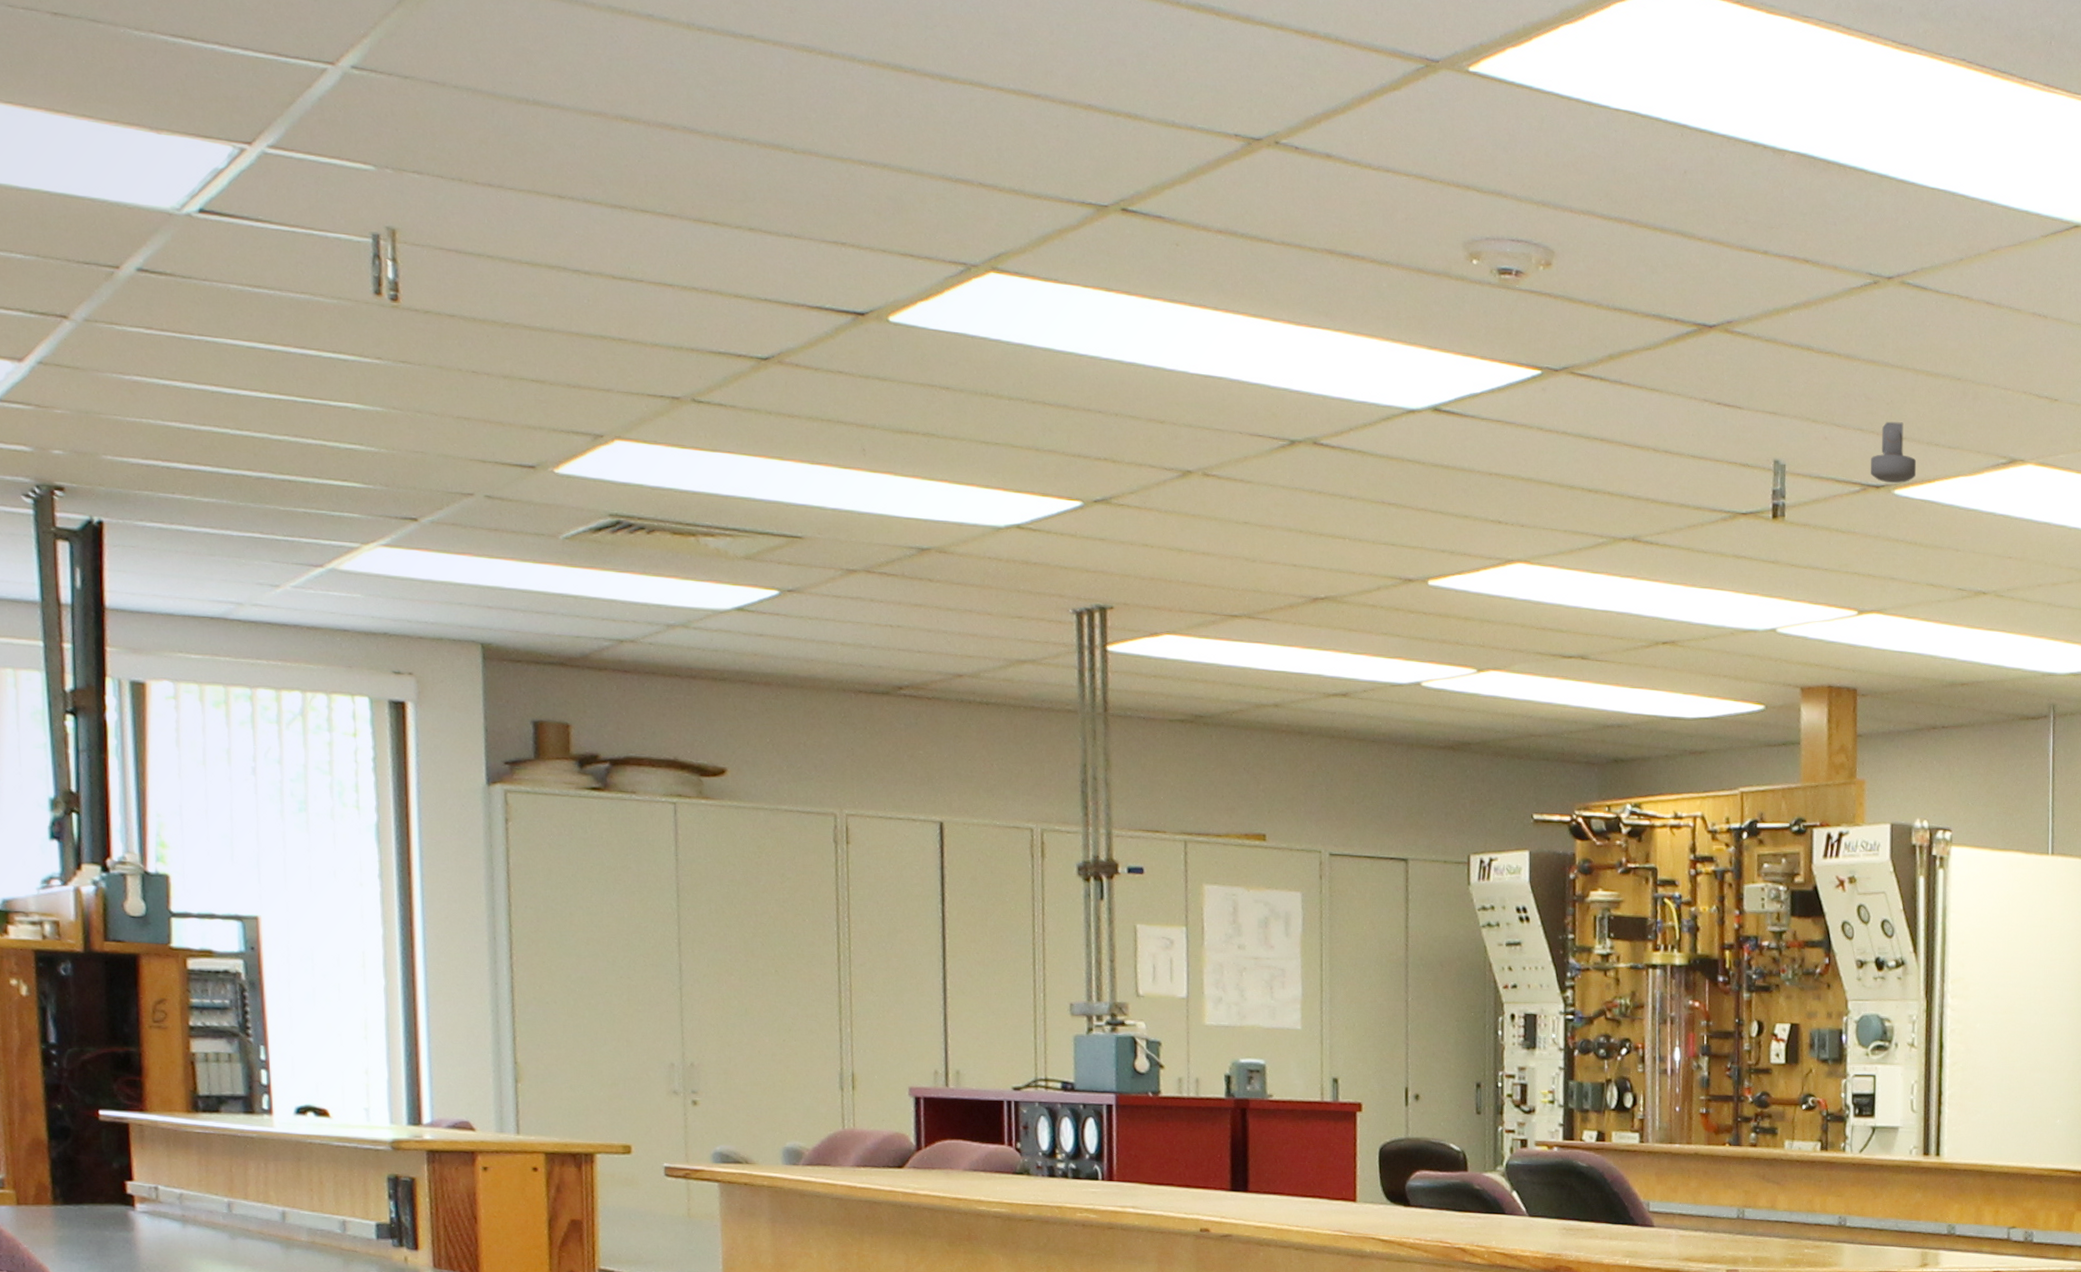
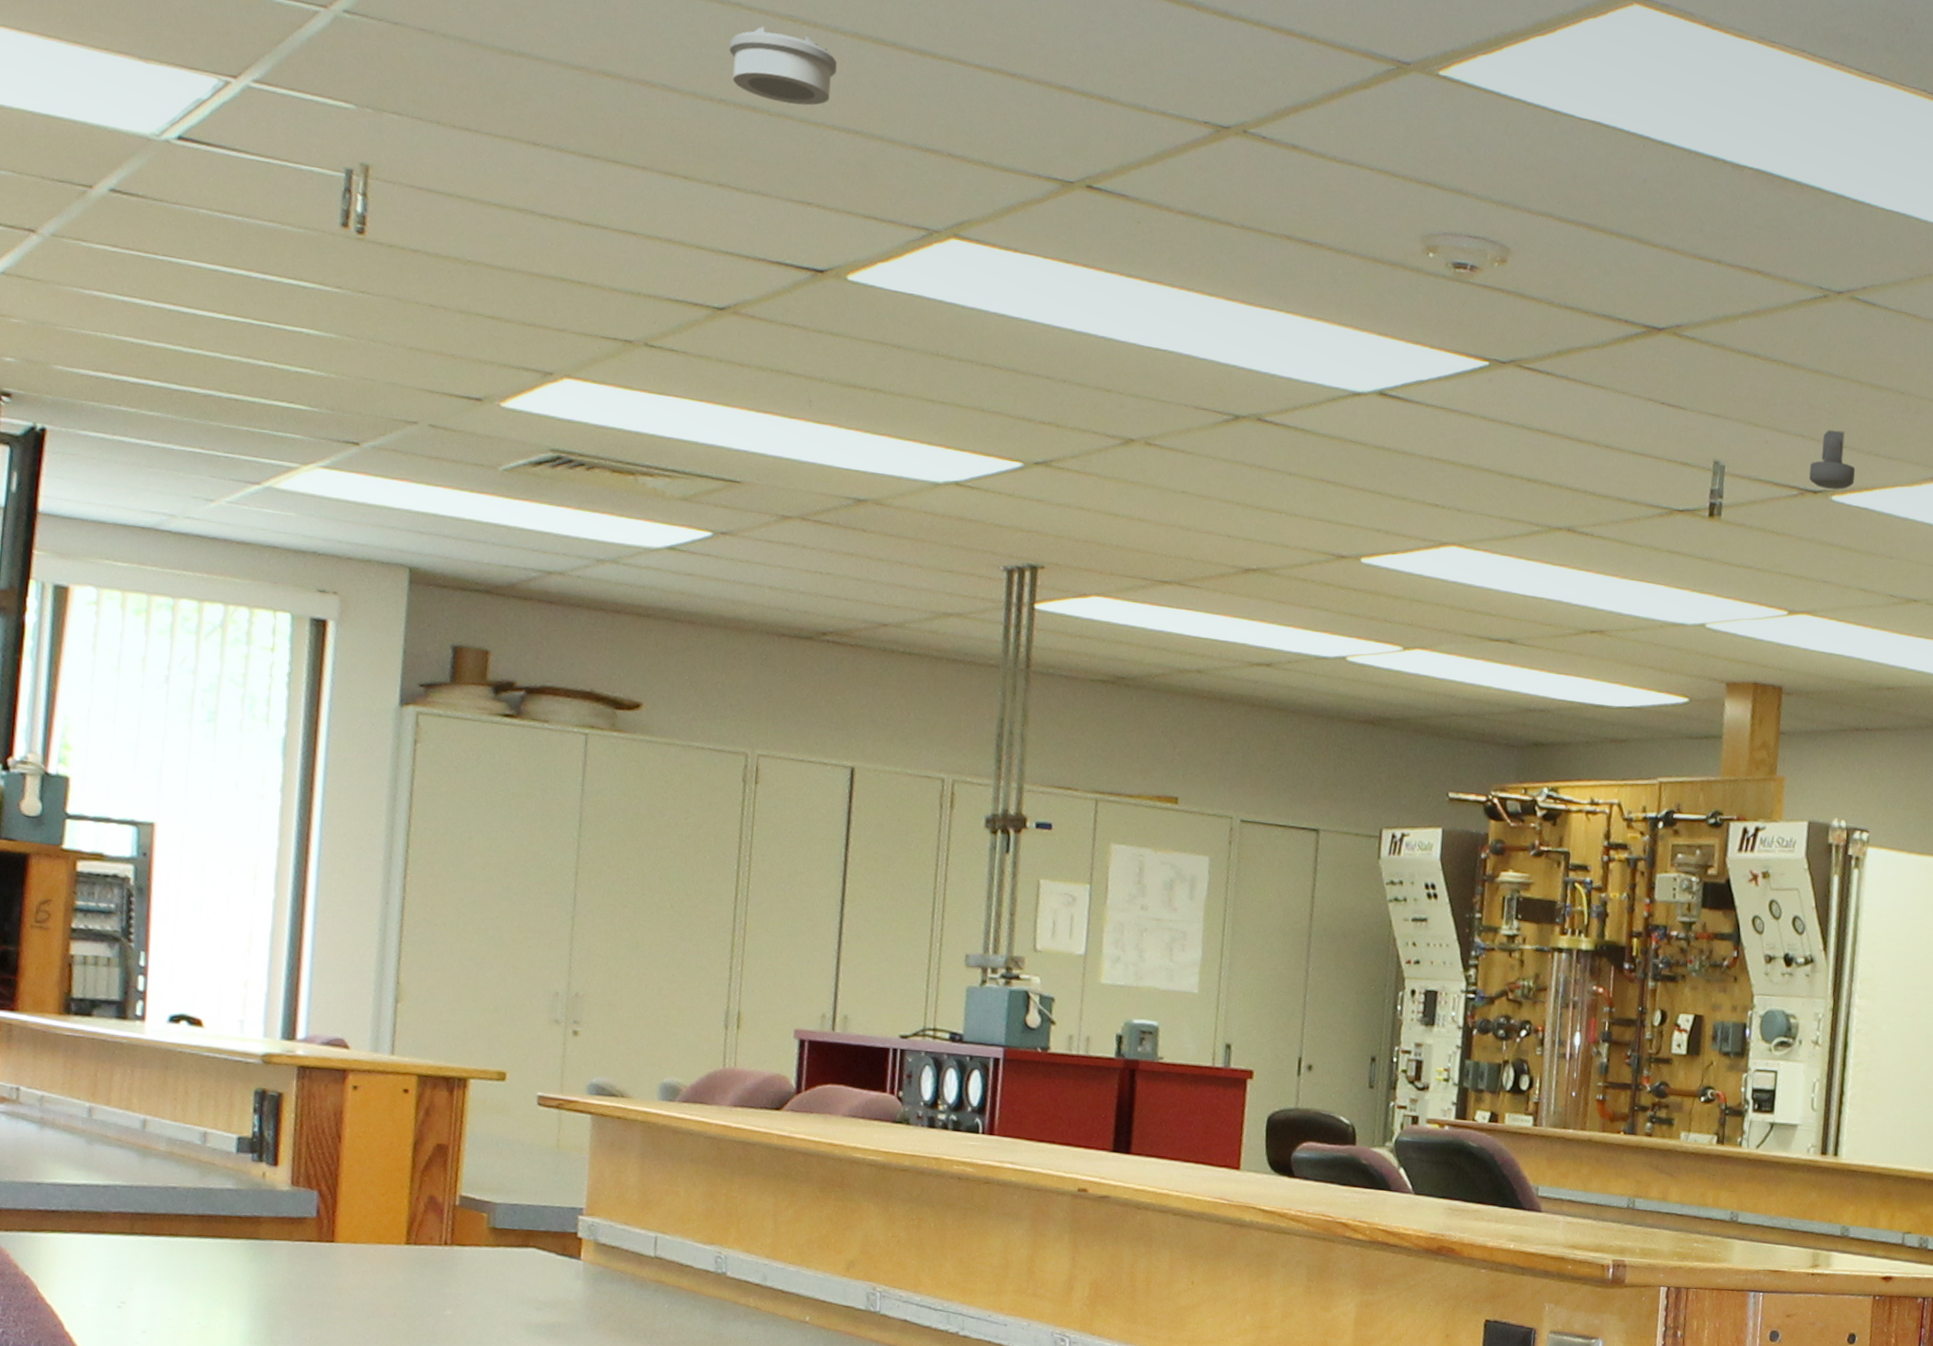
smoke detector: none [747,60,857,141] -> present [729,27,837,106]

